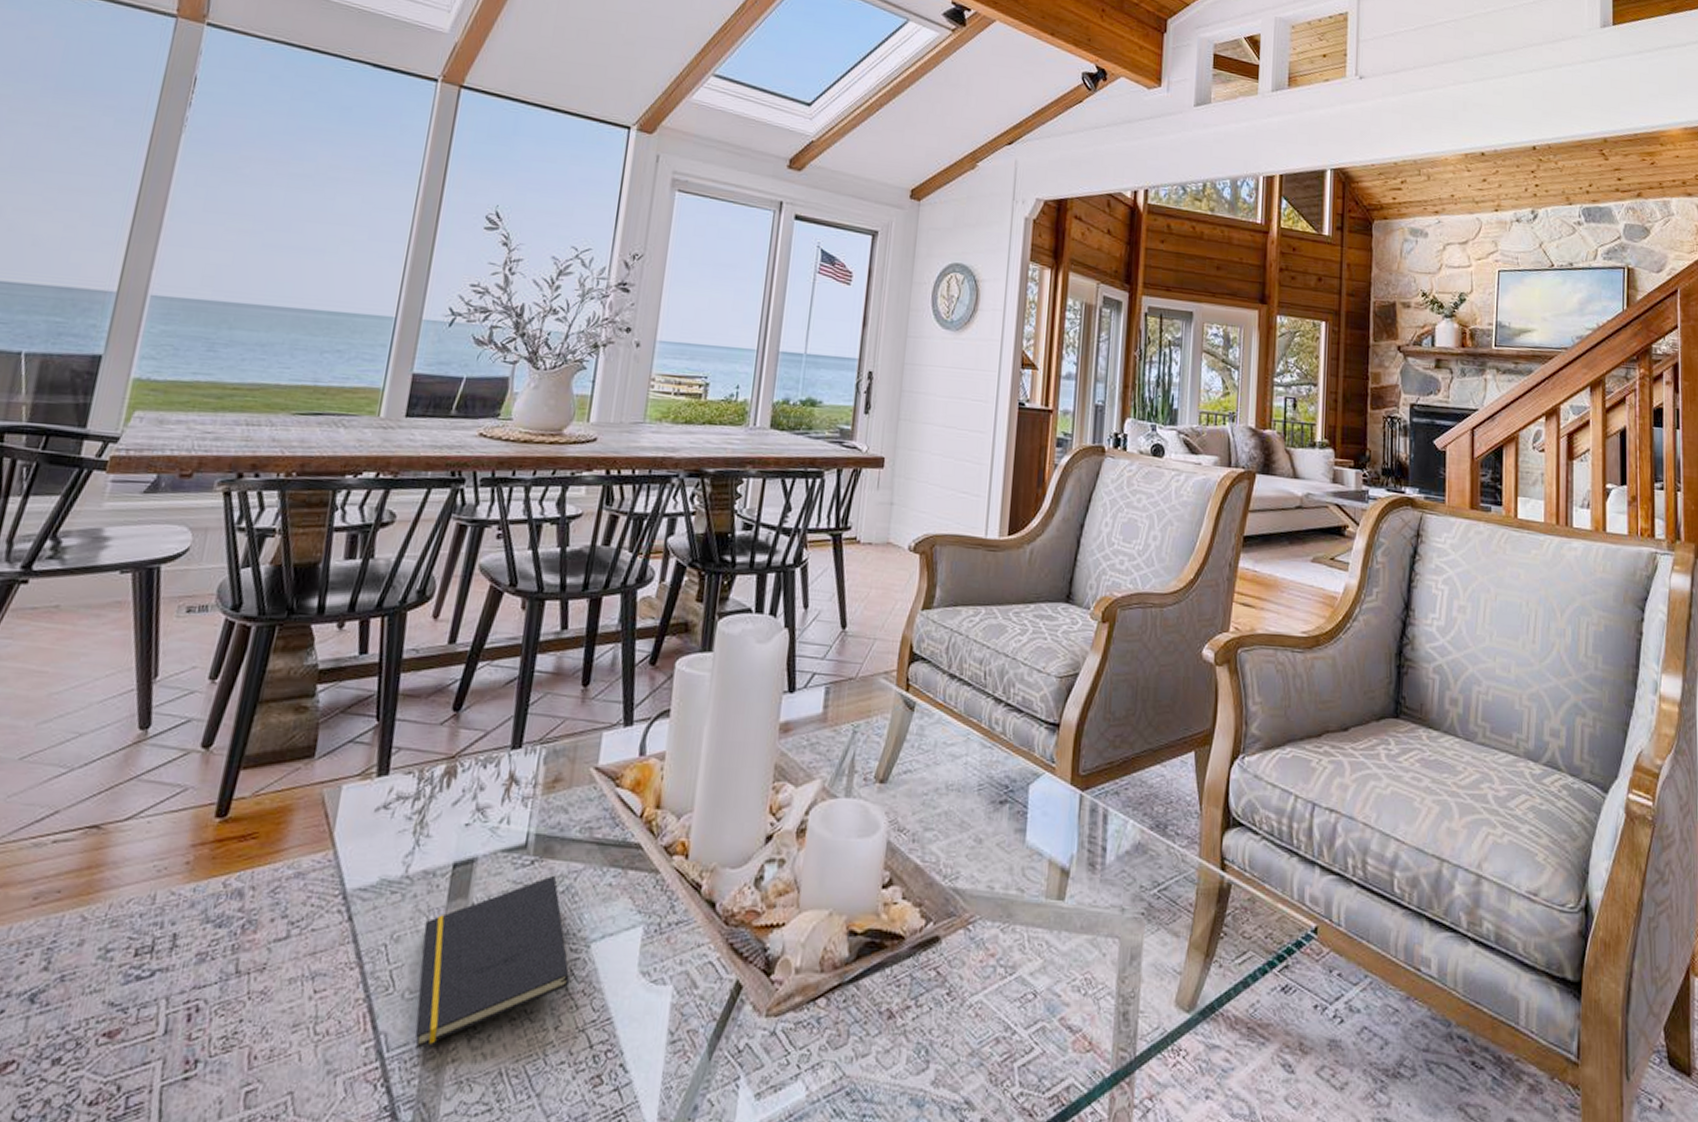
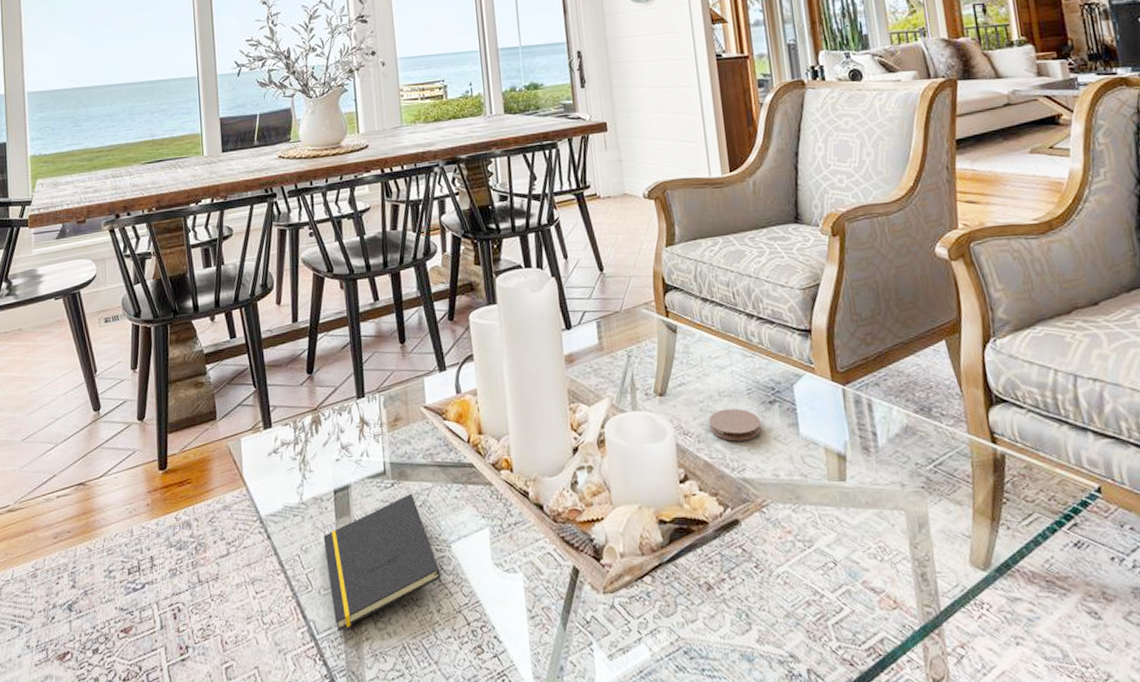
coaster: none [928,805,986,844] -> present [708,408,762,441]

